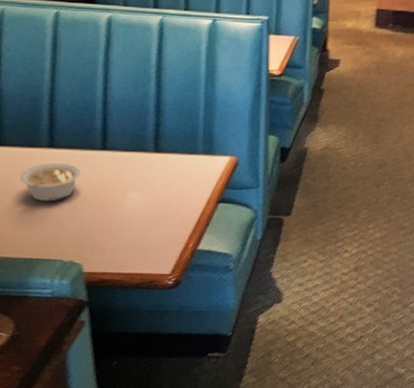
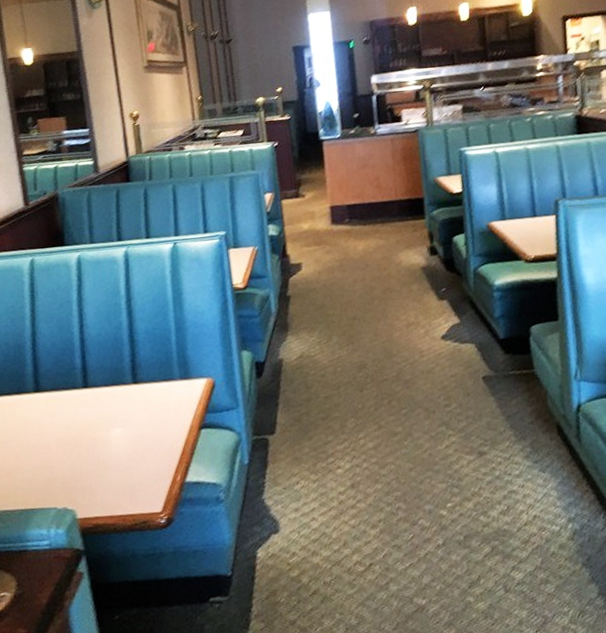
legume: present [19,162,81,202] -> none [10,405,66,449]

